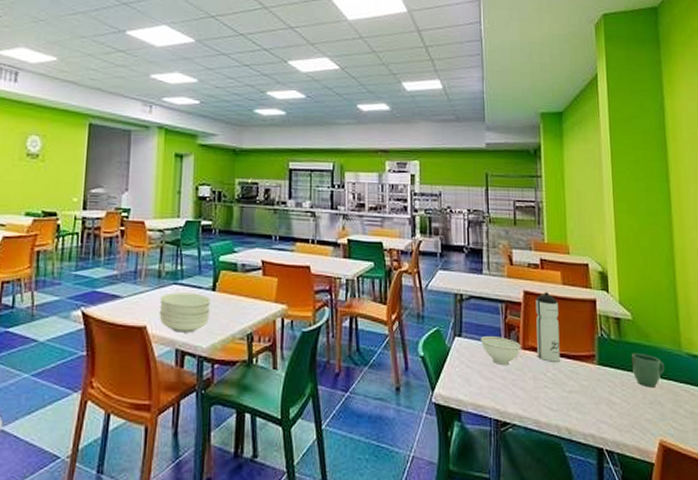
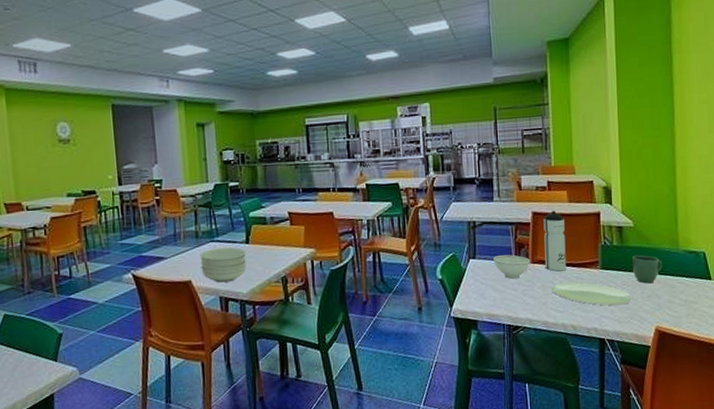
plate: none [544,375,634,410] -> present [552,281,633,306]

